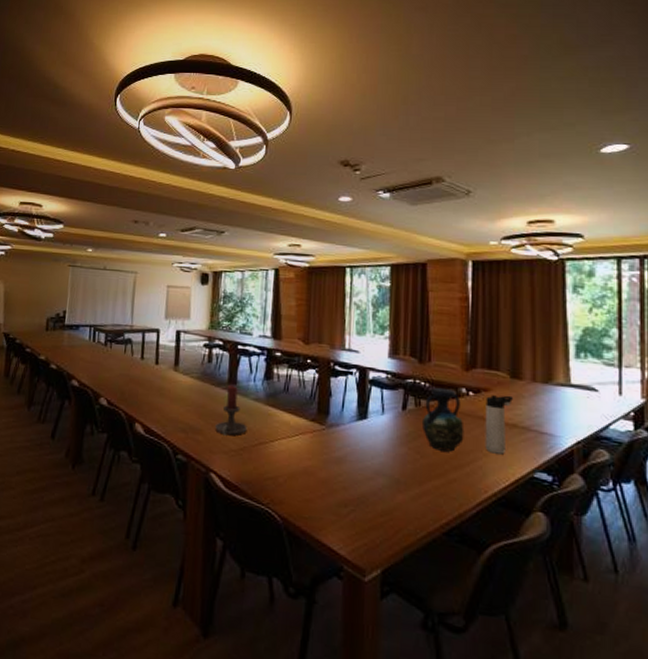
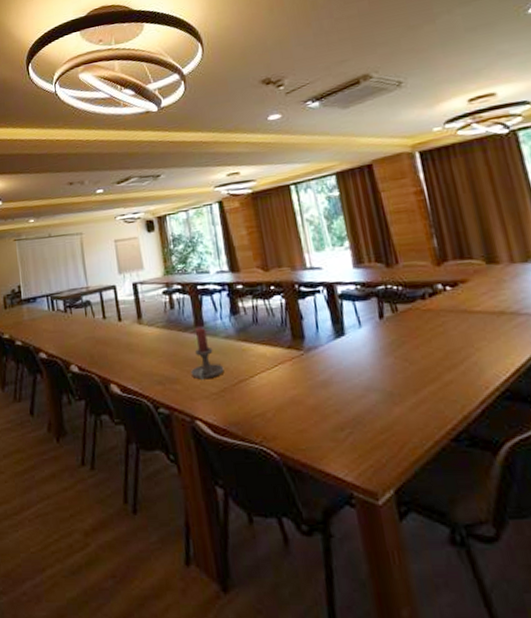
vase: present [421,387,465,452] -> none [401,288,452,354]
thermos bottle: present [484,395,514,455] -> none [465,282,498,346]

